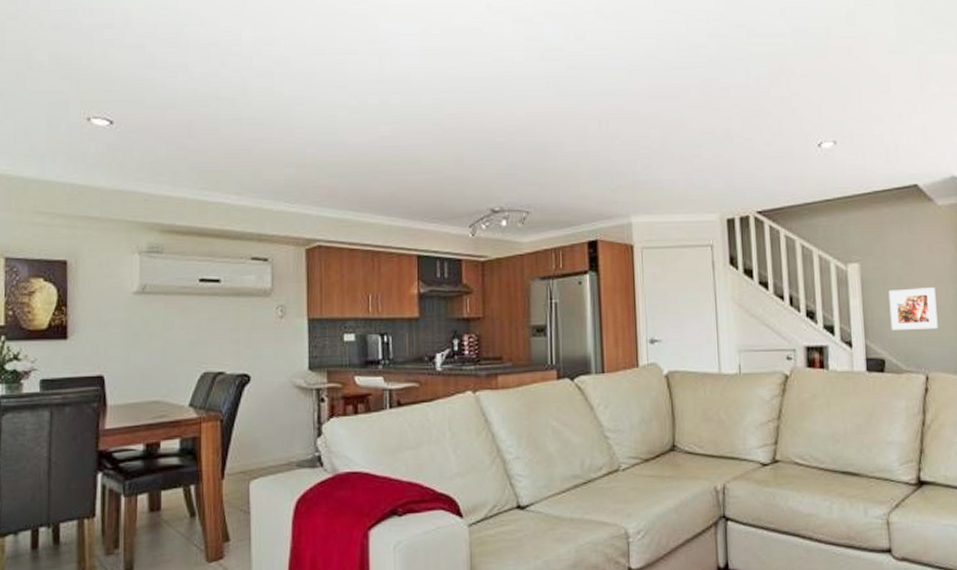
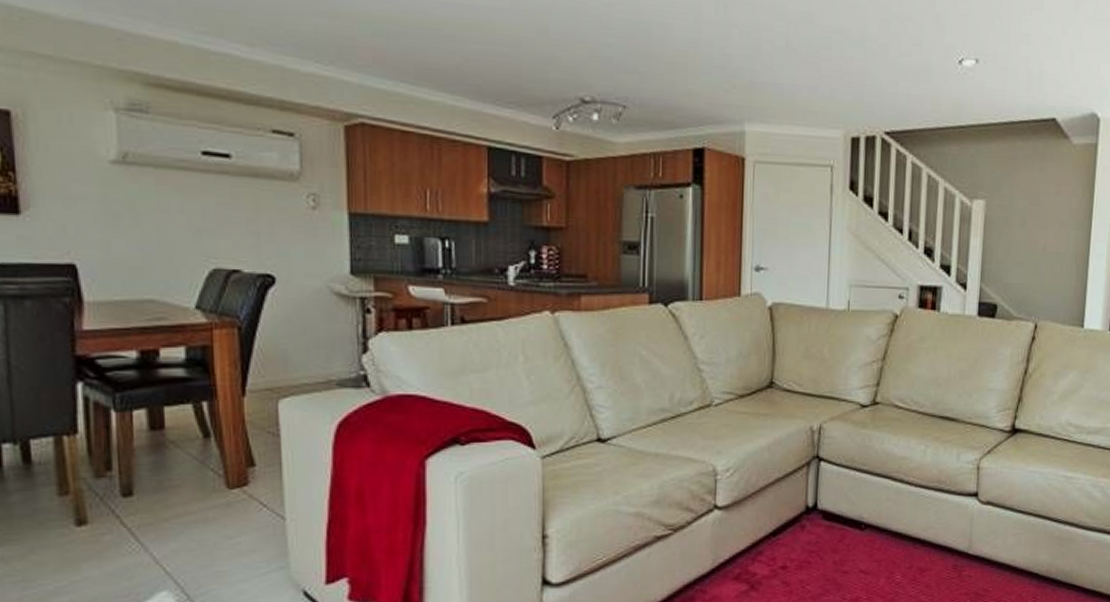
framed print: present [888,287,938,330] -> none [1008,231,1057,276]

